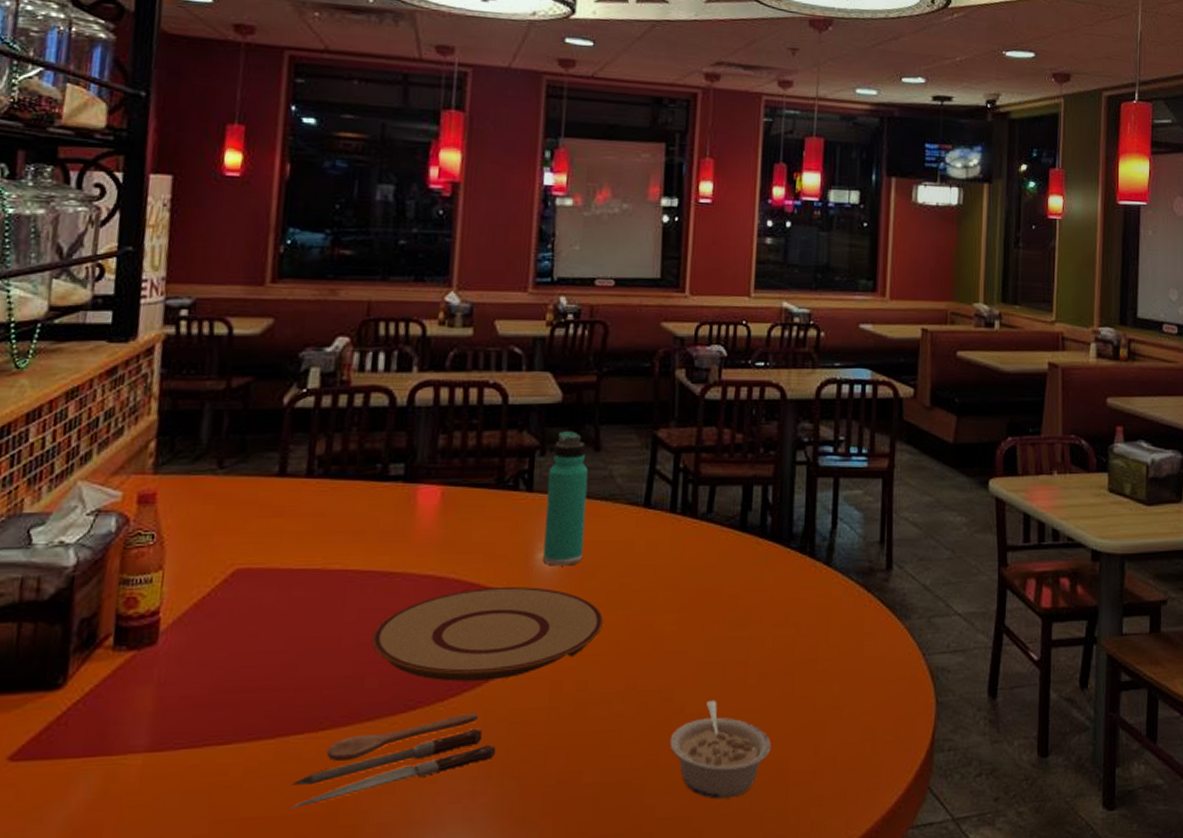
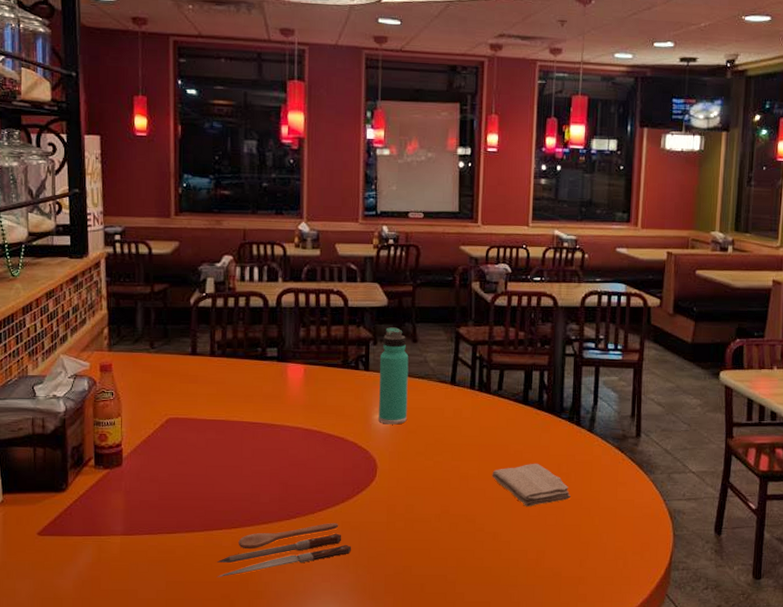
plate: present [372,587,603,682] -> none [263,438,423,501]
legume: present [669,699,772,799] -> none [474,523,548,592]
washcloth: none [697,611,802,673] -> present [492,463,570,506]

